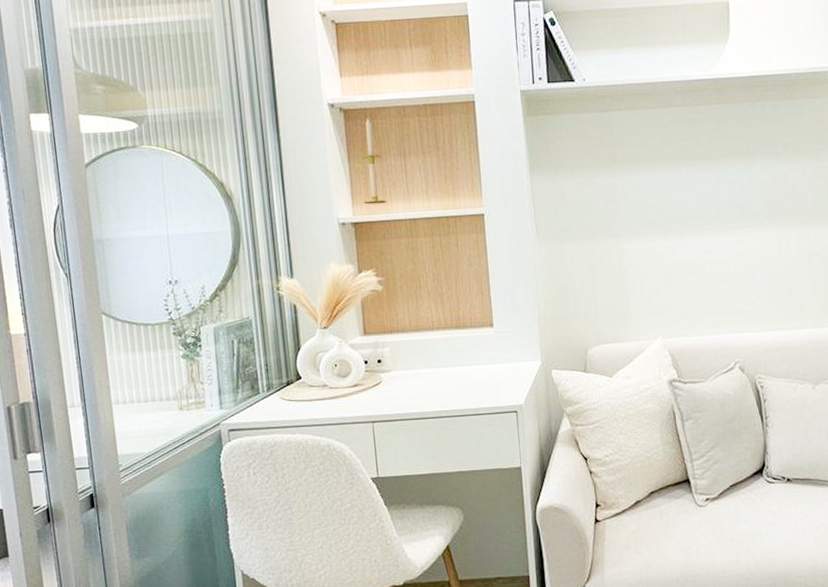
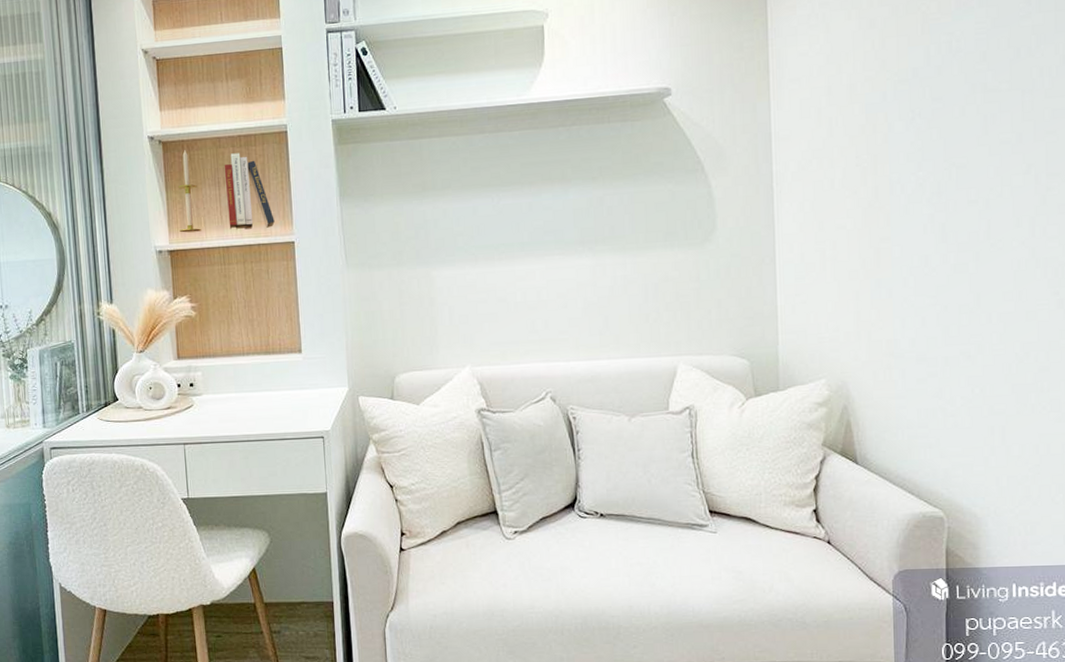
books: none [409,122,463,202] -> present [224,153,275,230]

